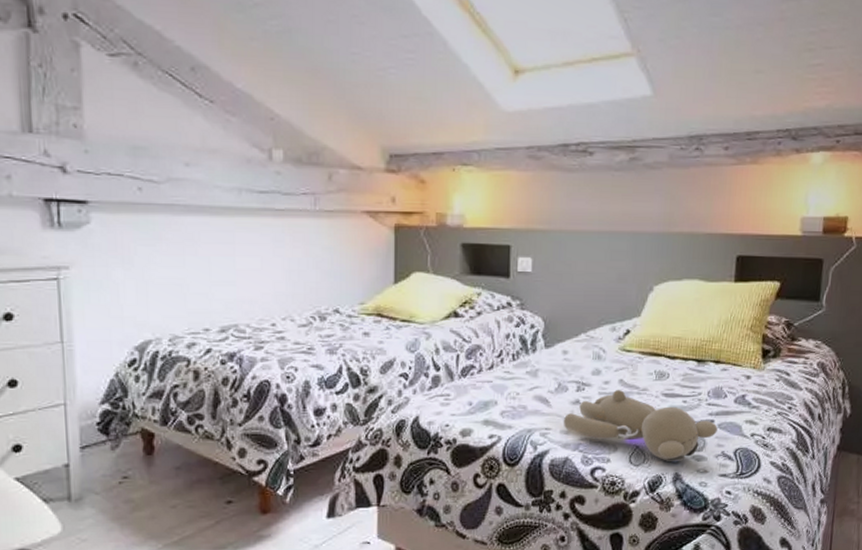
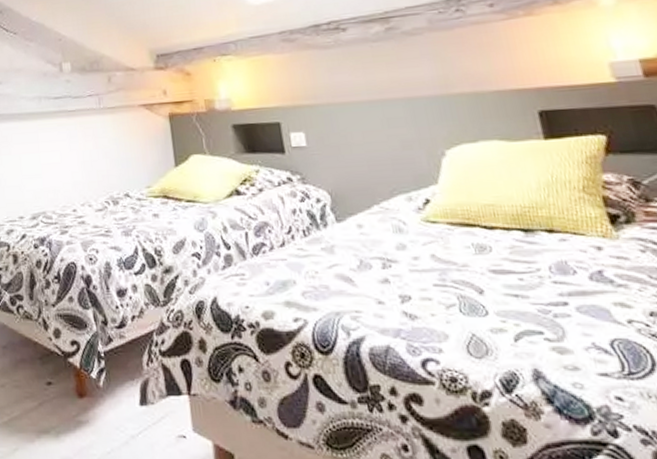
teddy bear: present [564,389,718,462] -> none [375,265,577,355]

